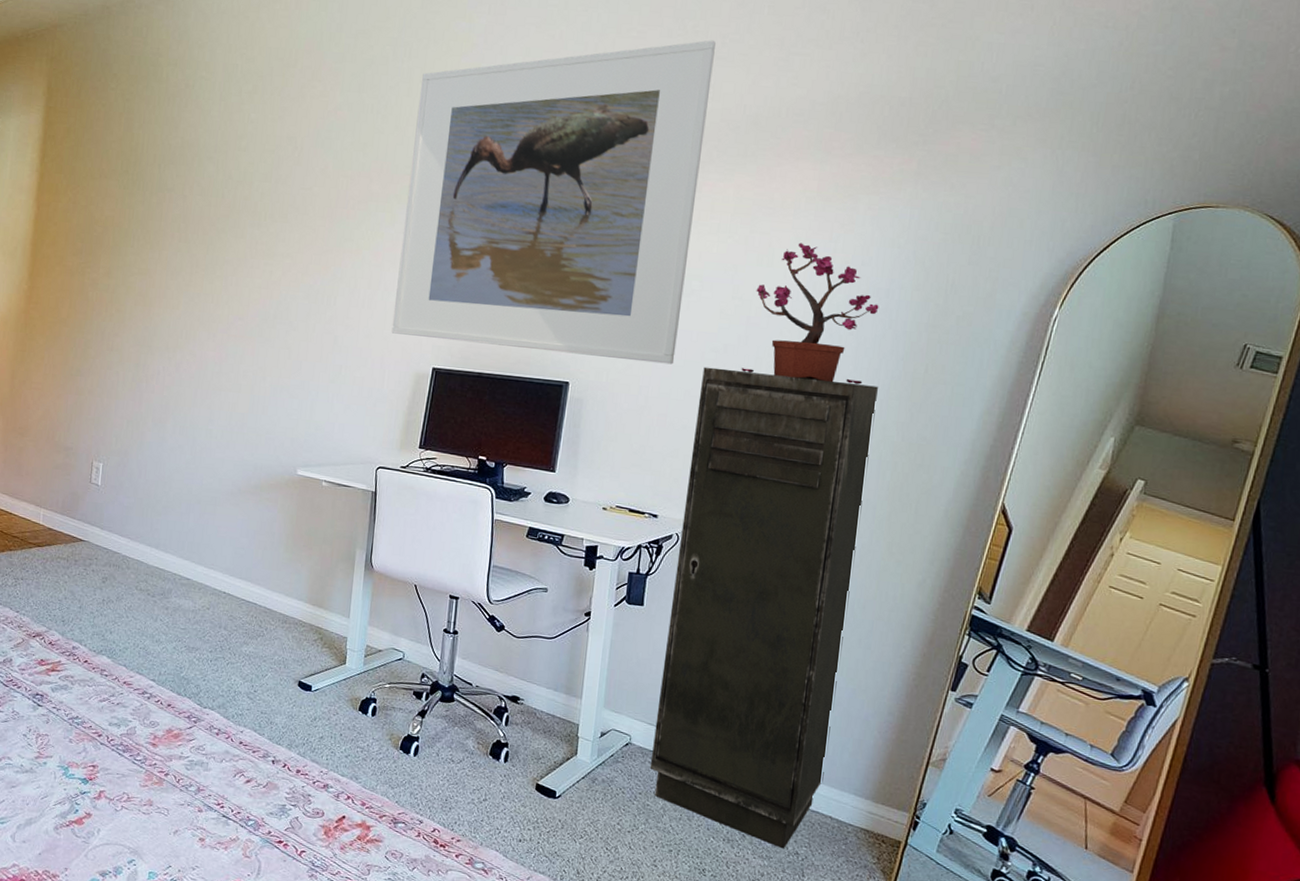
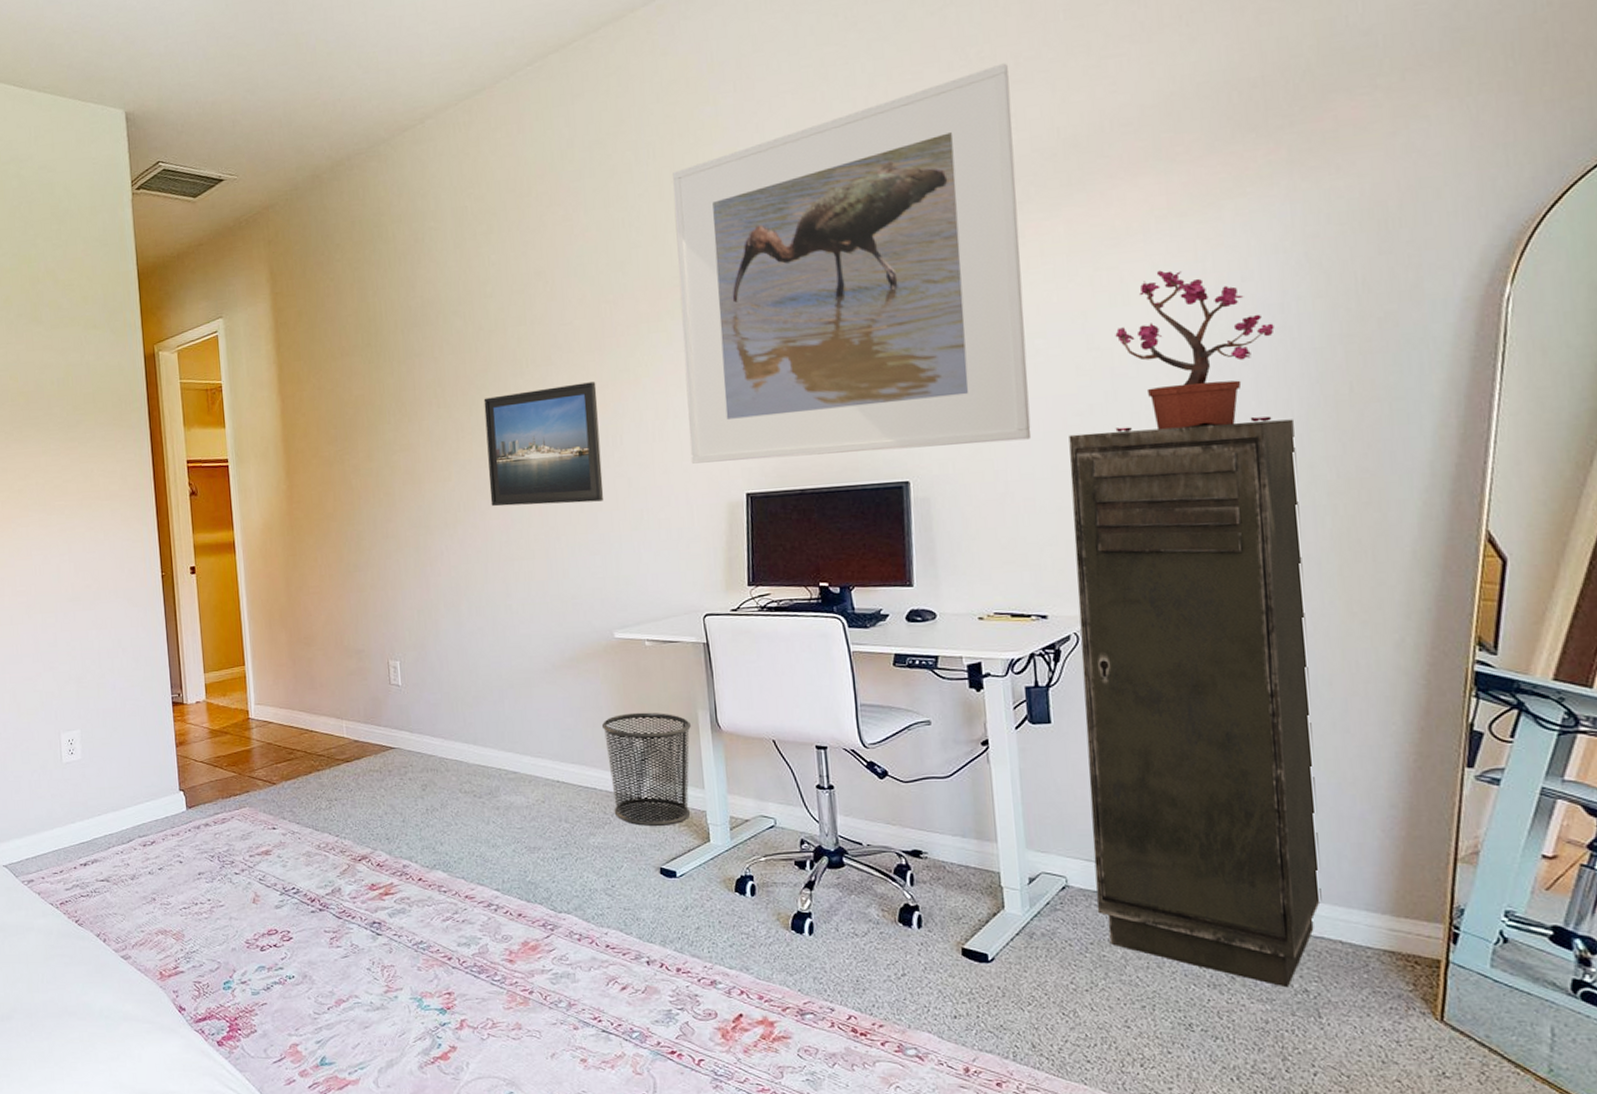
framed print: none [210,241,323,352] -> present [483,382,604,507]
waste bin: none [268,542,348,645] -> present [601,712,691,826]

